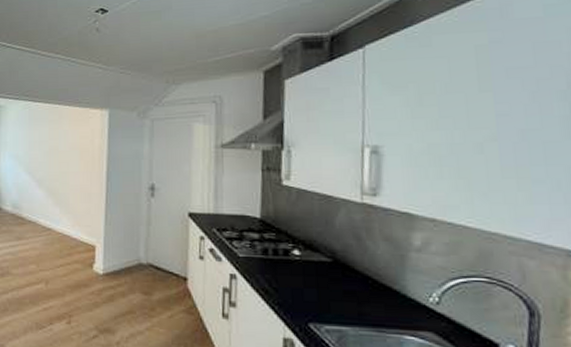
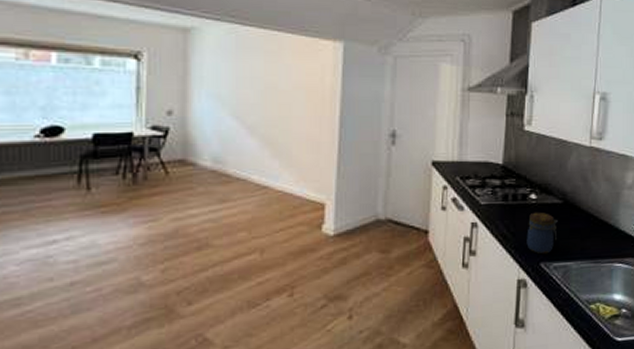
jar: none [291,268,327,315] -> present [526,211,558,255]

